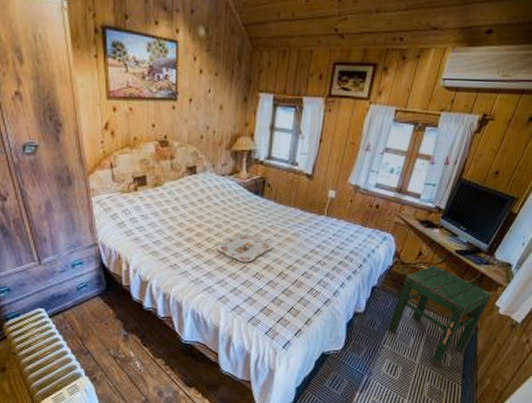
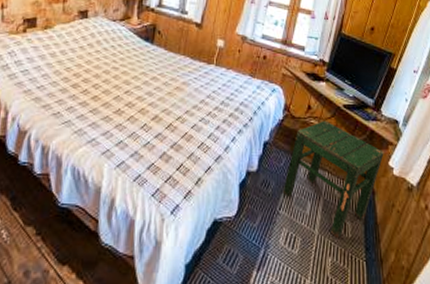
serving tray: present [217,234,273,263] -> none [104,81,162,113]

